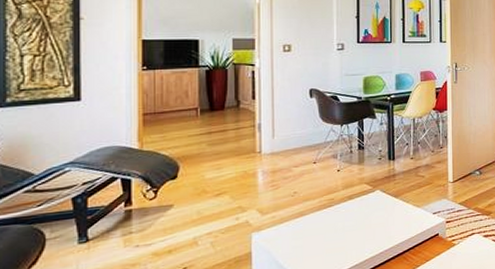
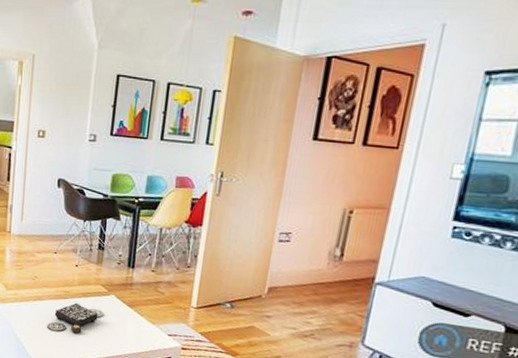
board game: none [314,207,371,245] -> present [47,302,104,334]

